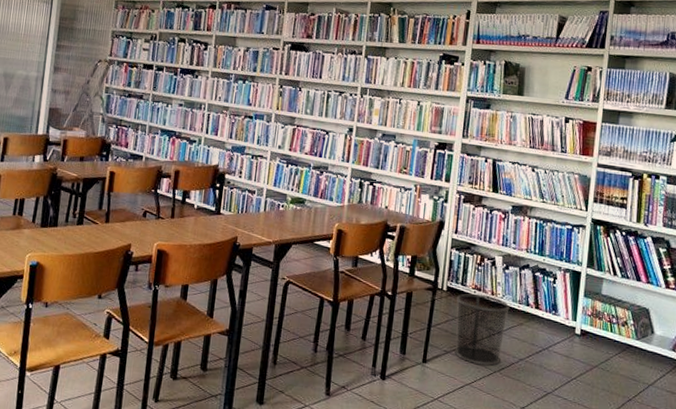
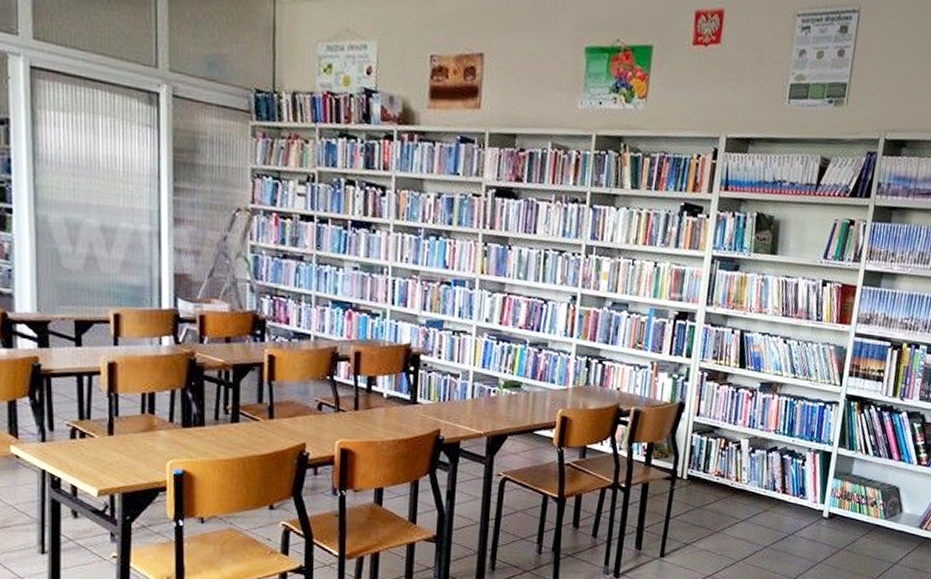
waste bin: present [454,293,510,366] -> none [695,480,755,555]

